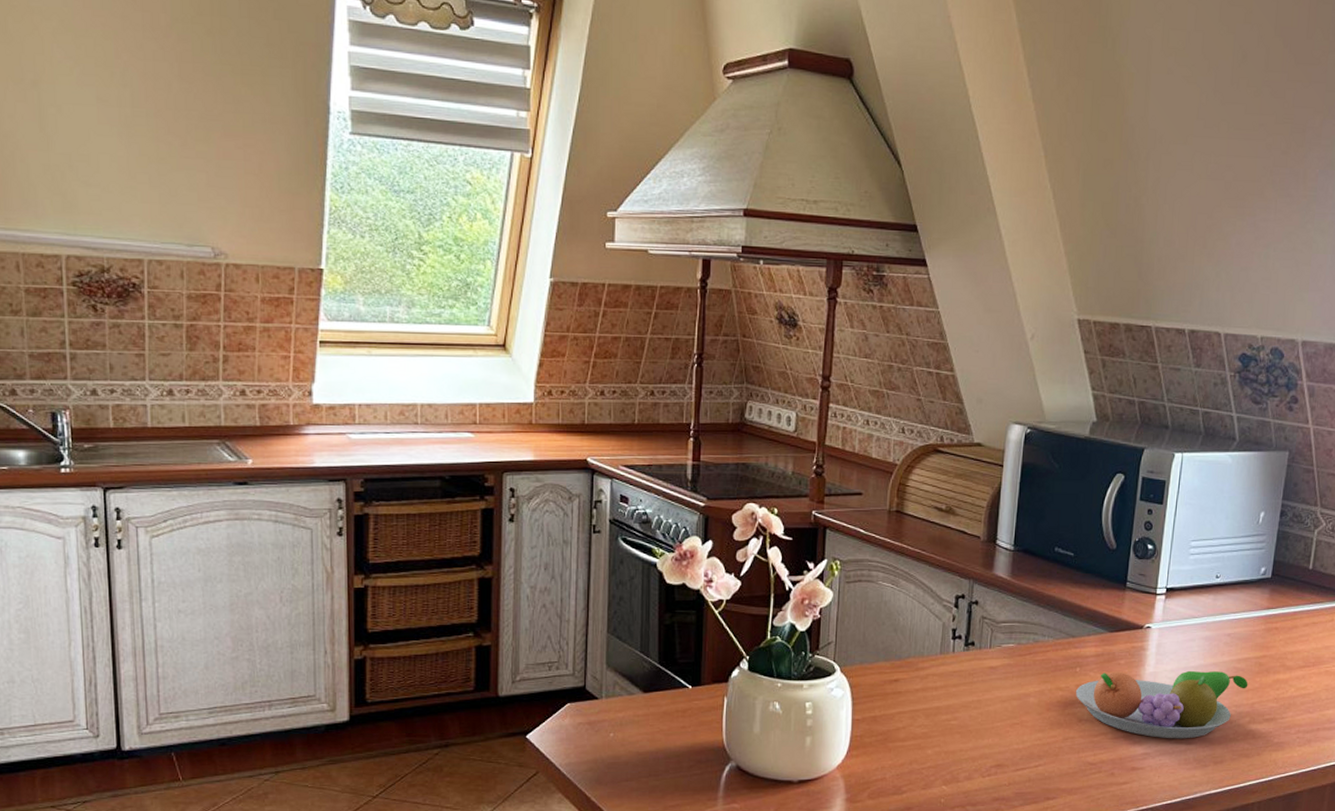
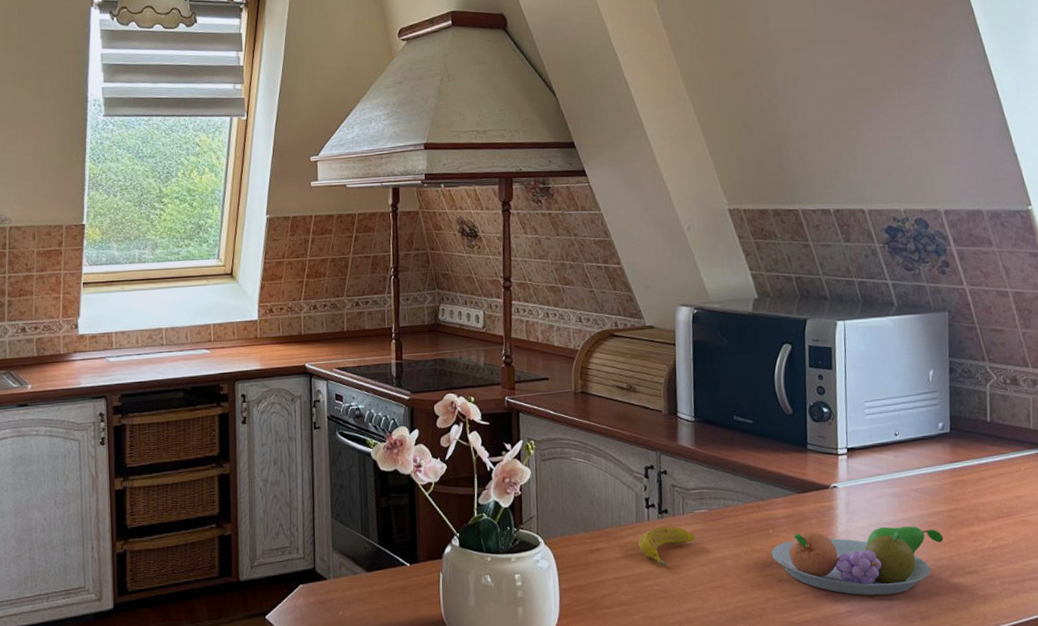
banana: none [940,660,1000,701] -> present [638,527,696,566]

